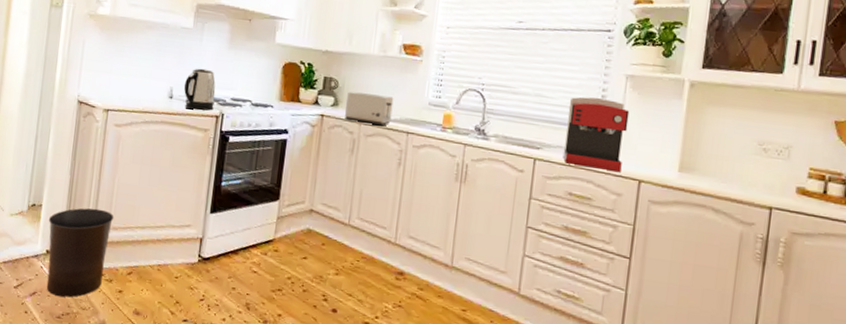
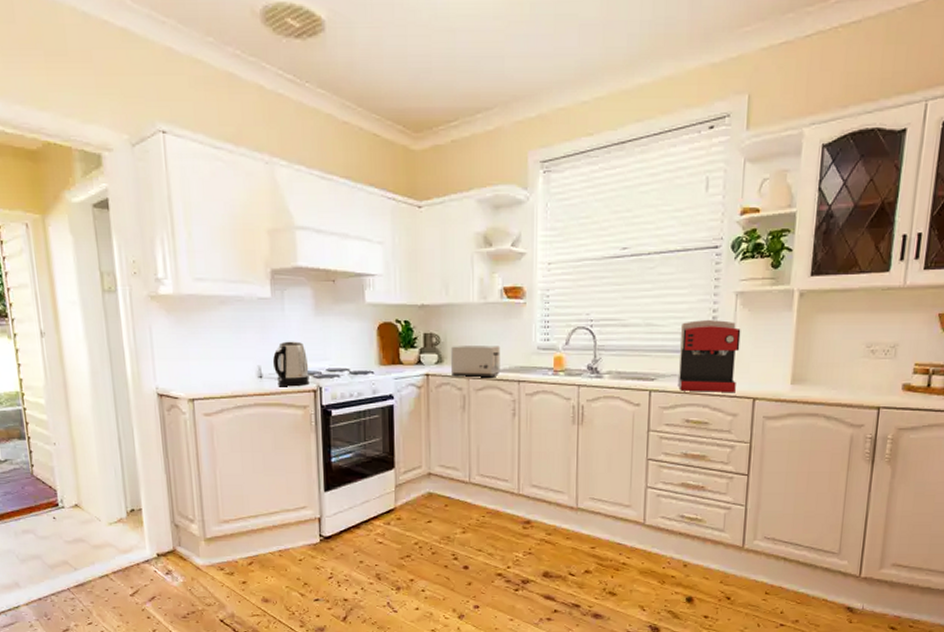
waste bin: present [46,208,114,297] -> none [152,504,223,596]

